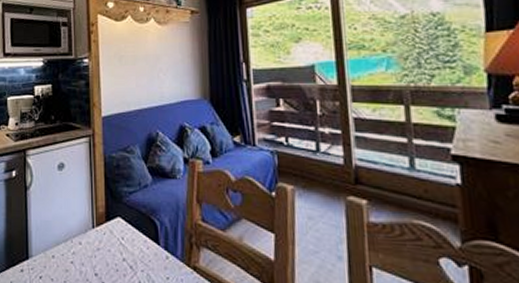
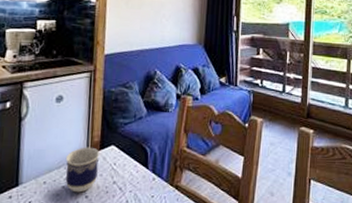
cup: none [71,218,105,270] -> present [65,147,99,193]

